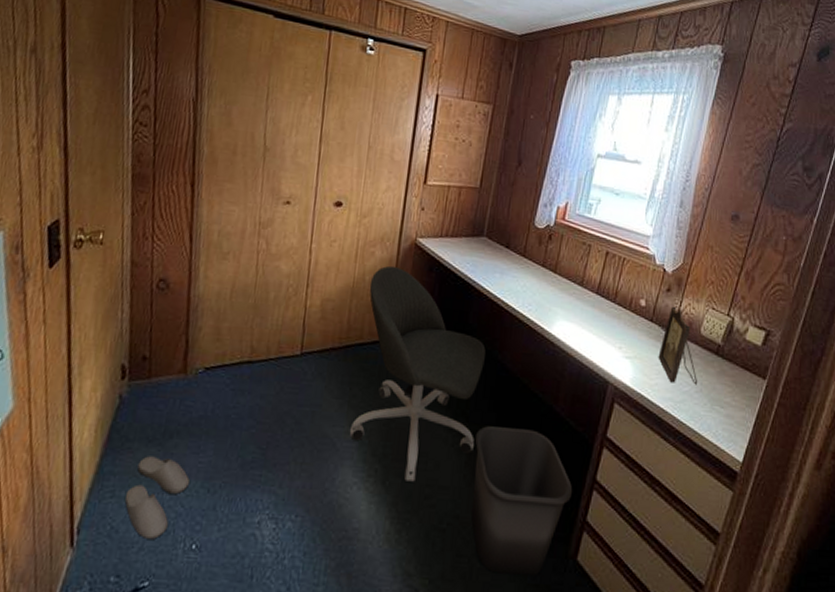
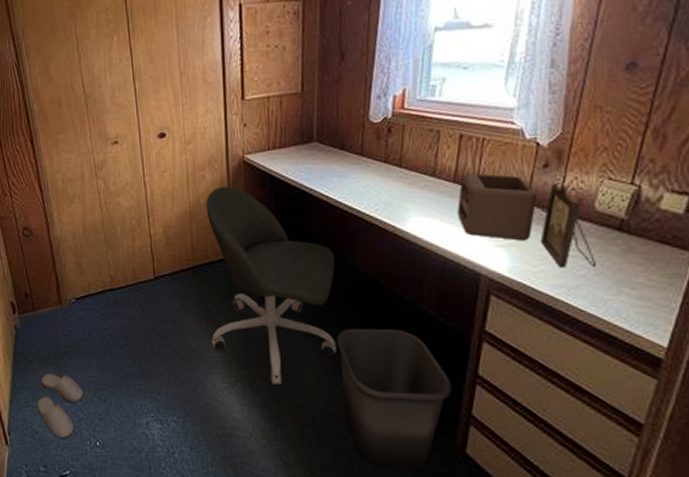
desk organizer: none [596,287,660,355] -> present [457,173,538,241]

